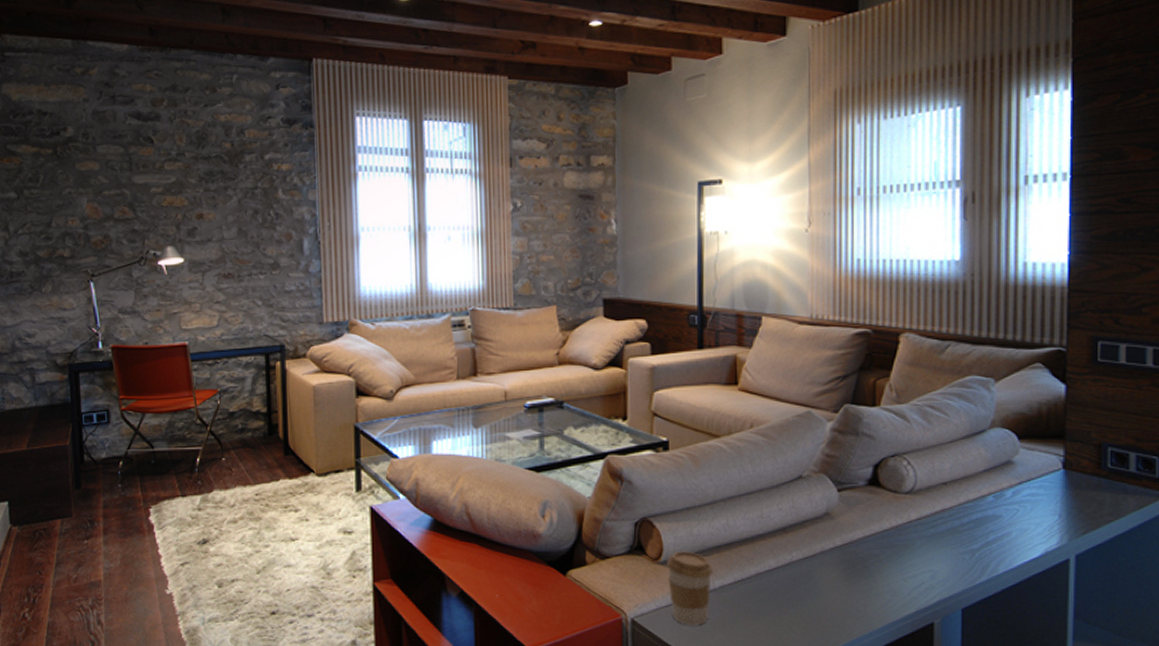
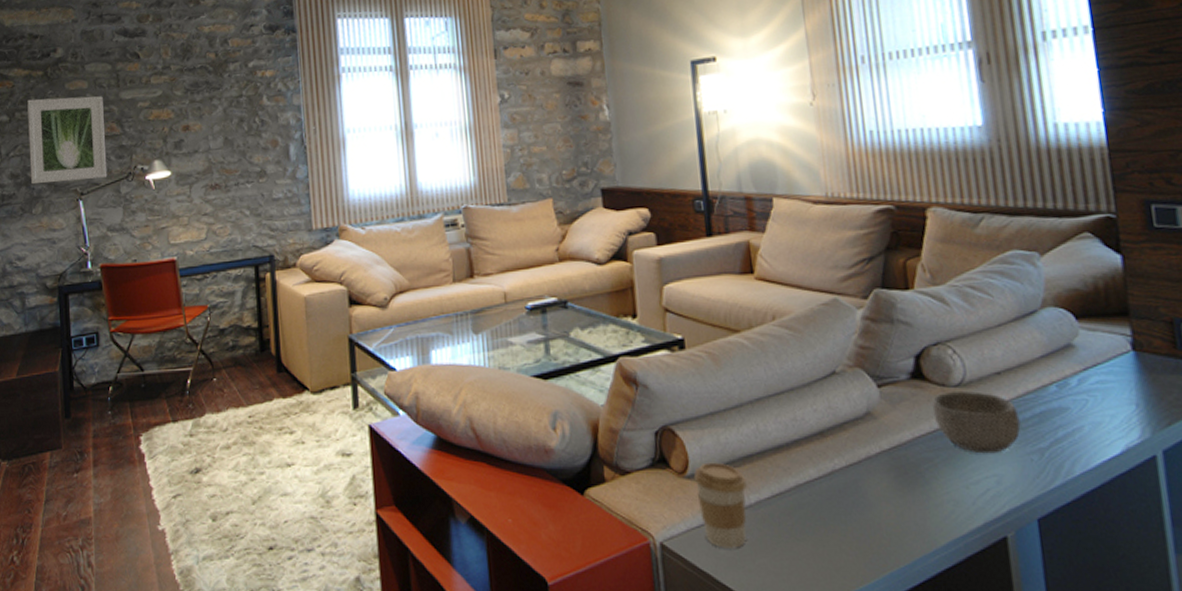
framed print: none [36,177,119,263] -> present [27,96,108,185]
bowl: none [883,497,958,552] -> present [932,390,1021,454]

